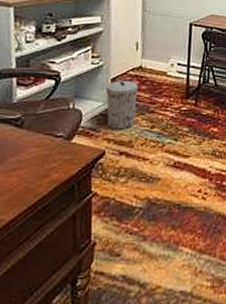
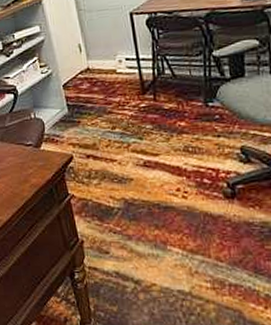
trash can: present [105,80,139,129] -> none [59,84,95,134]

